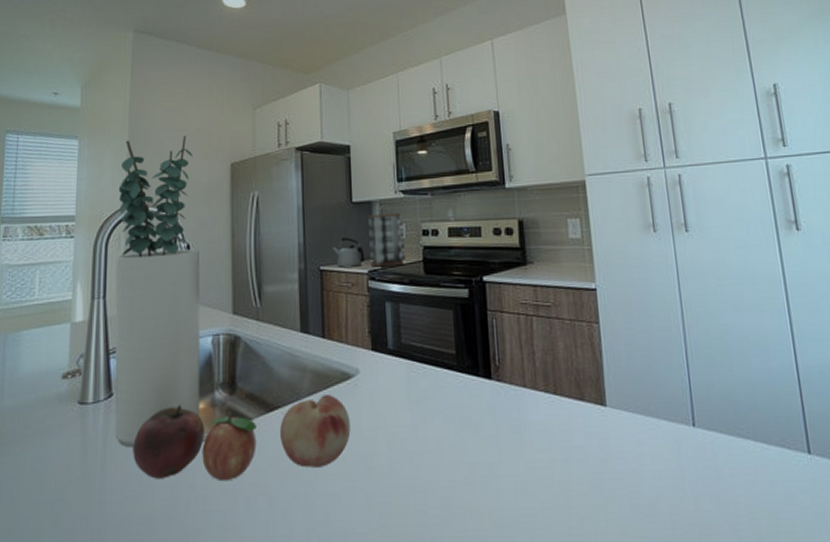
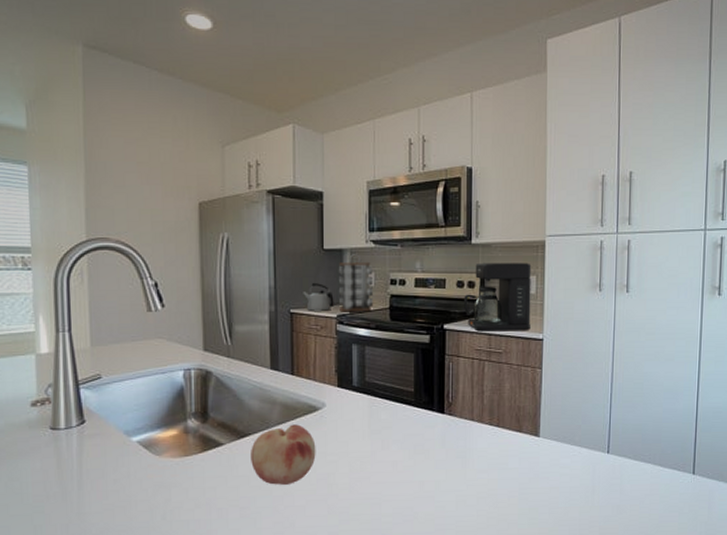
vase: present [114,135,200,448] -> none [77,169,174,468]
fruit: present [133,405,205,479] -> none [108,431,179,495]
fruit: present [202,411,257,482] -> none [176,437,229,497]
coffee maker: none [501,205,580,283] -> present [463,263,532,332]

